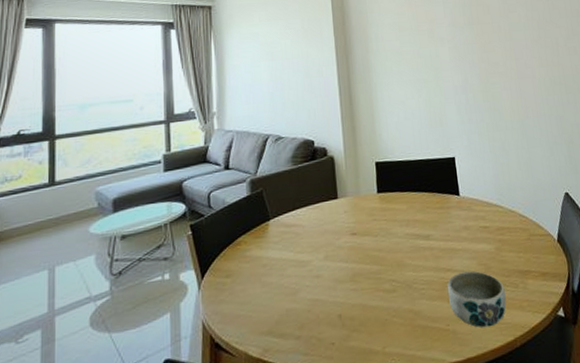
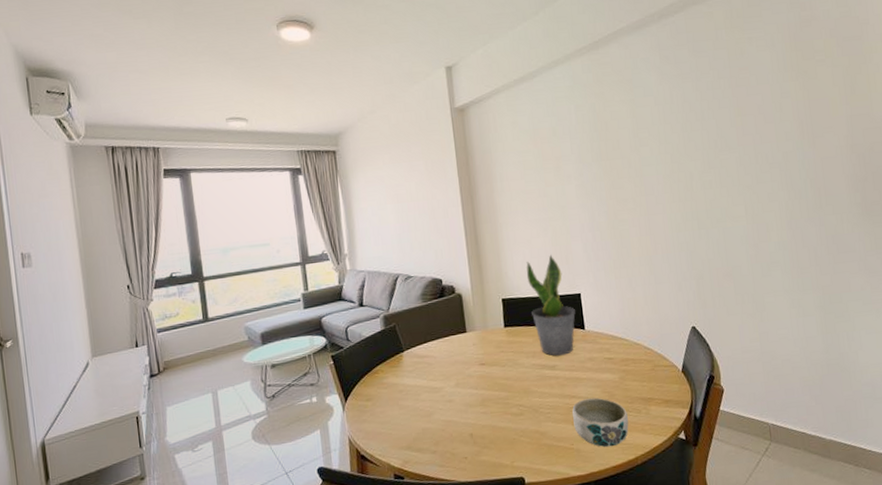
potted plant: none [400,116,450,225] -> present [526,254,575,356]

